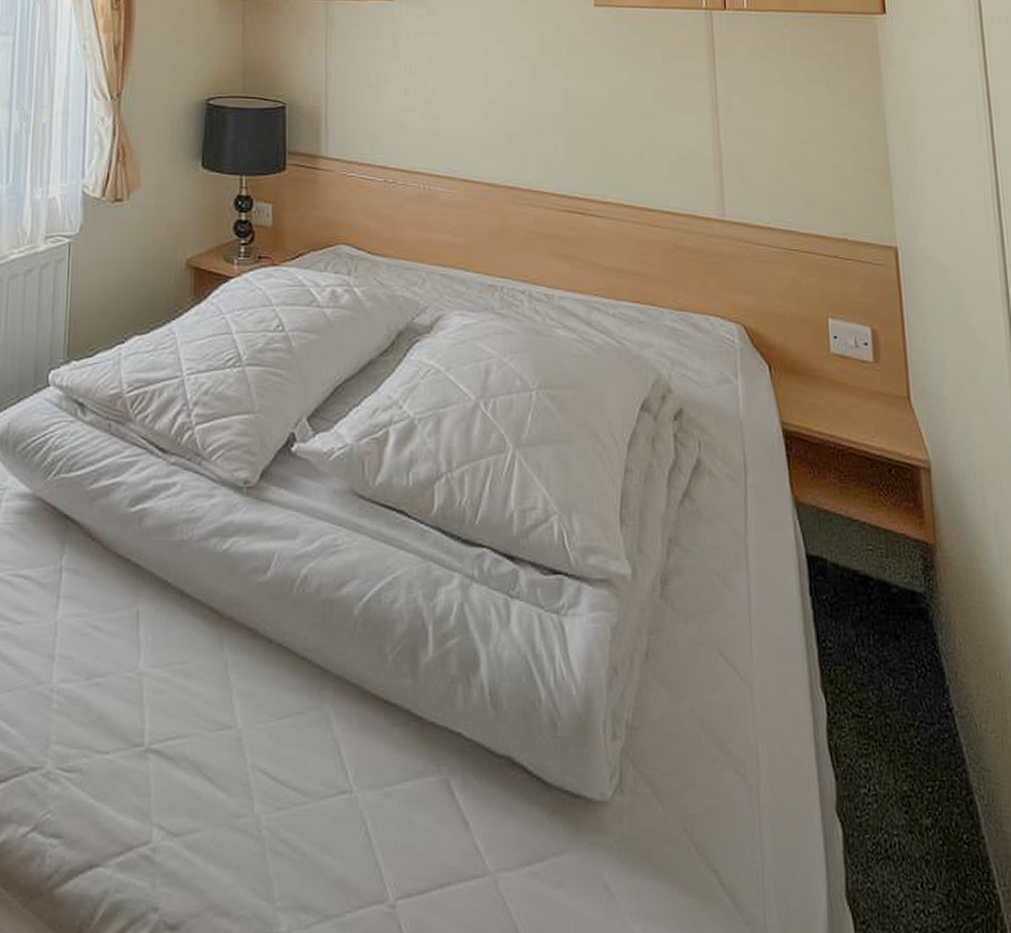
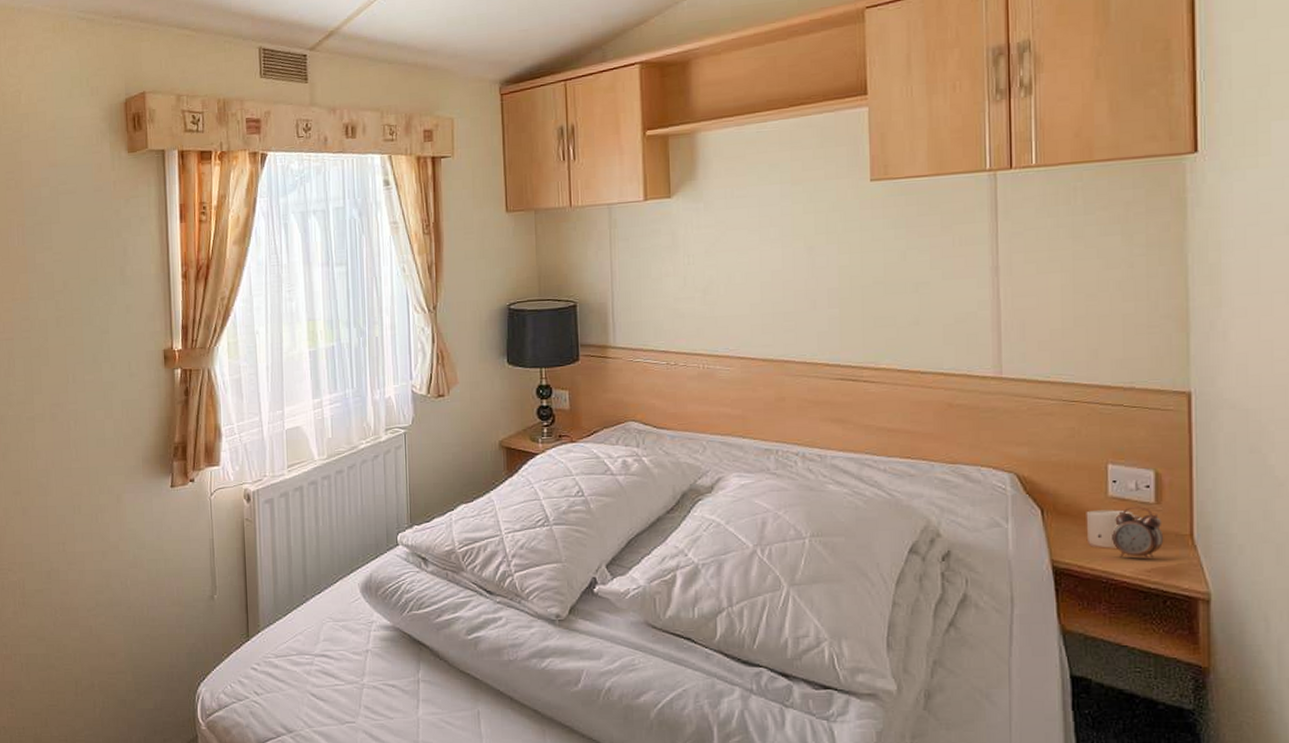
mug: none [811,368,863,411] -> present [1086,510,1142,550]
alarm clock: none [836,365,885,424] -> present [1112,506,1164,560]

